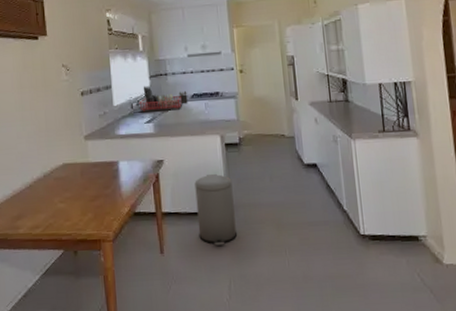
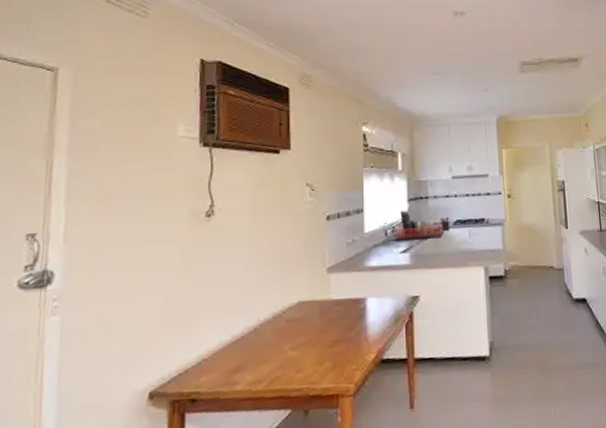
pedal bin: present [194,173,237,246] -> none [453,310,498,396]

